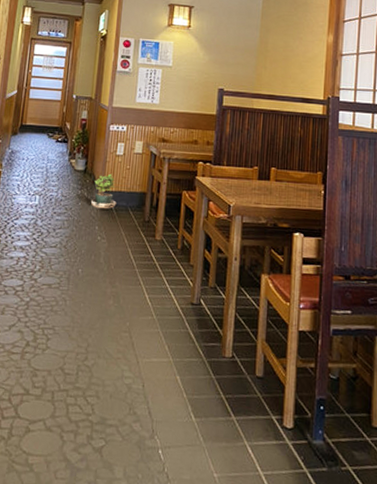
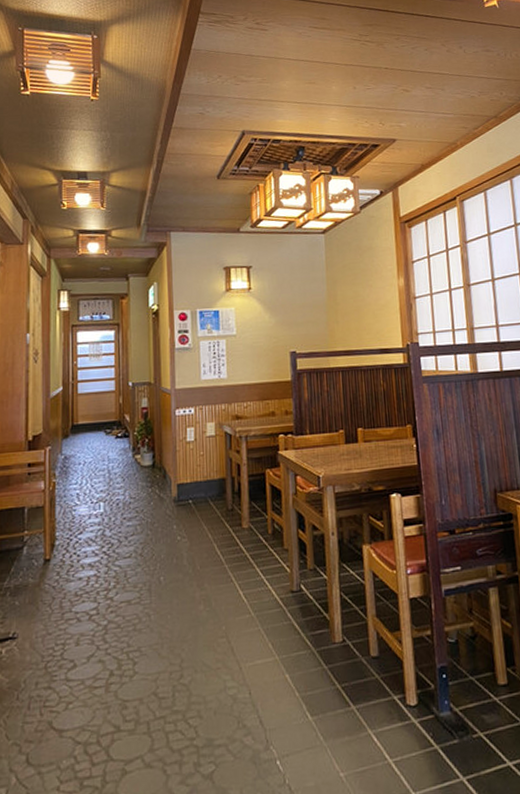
potted plant: present [91,174,117,209] -> none [165,465,194,505]

